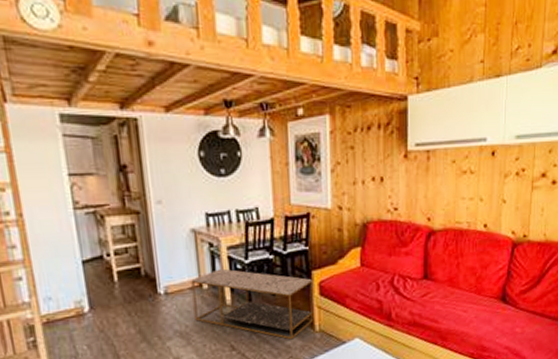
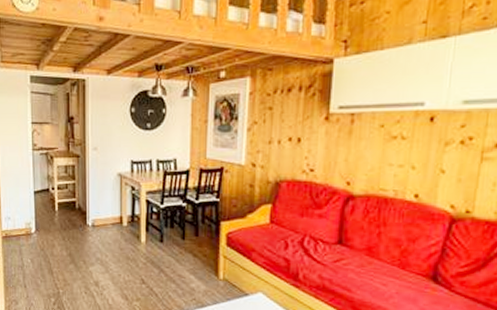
coffee table: present [191,268,314,340] -> none [114,210,220,283]

